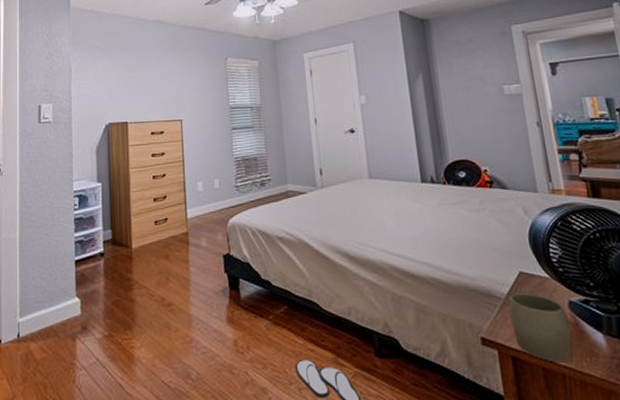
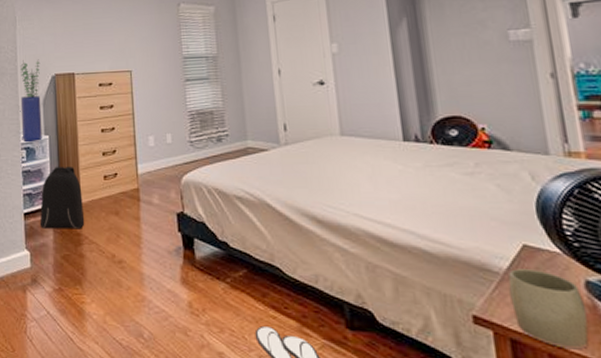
vase: none [74,109,95,189] -> present [20,59,42,141]
backpack: none [91,213,136,275] -> present [39,167,85,230]

